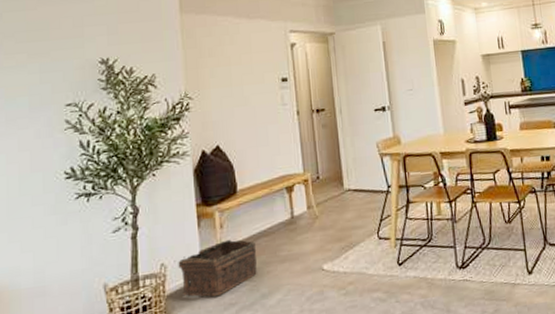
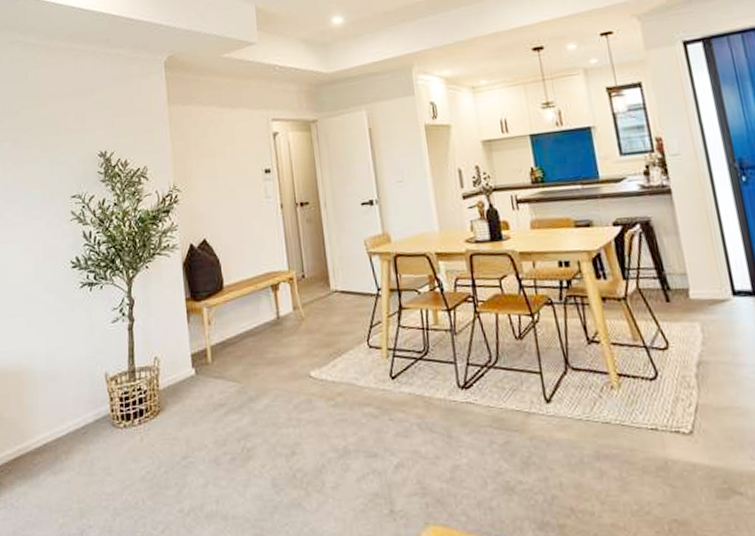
basket: present [174,239,257,297] -> none [166,337,244,395]

